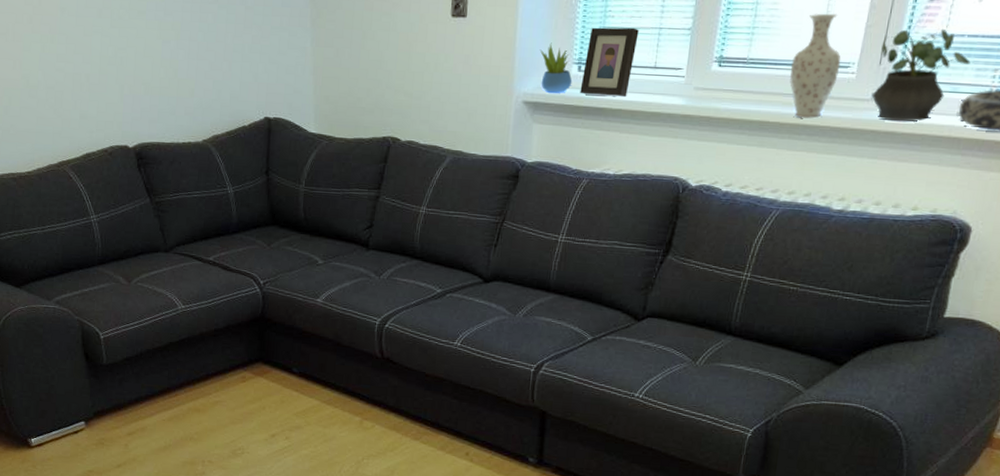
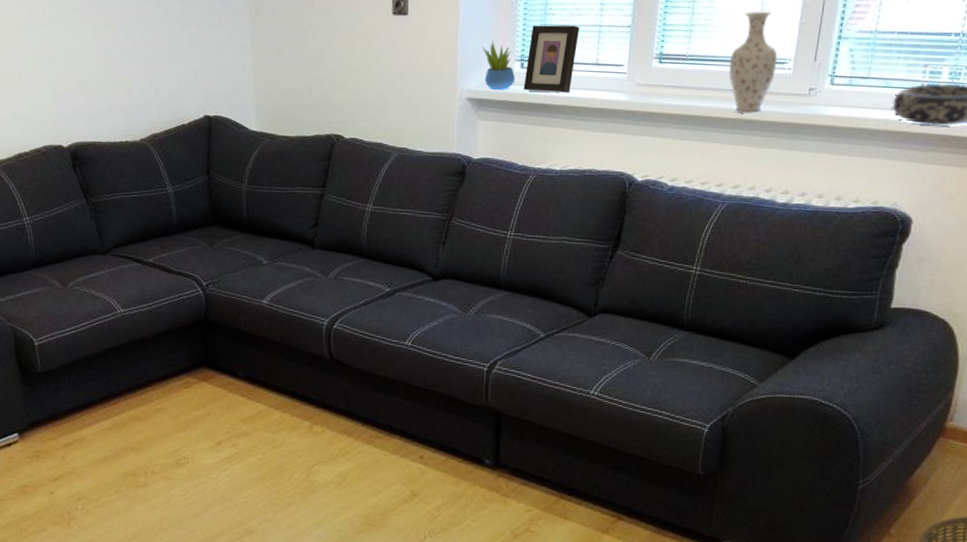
potted plant: present [871,28,971,122] -> none [809,26,901,117]

